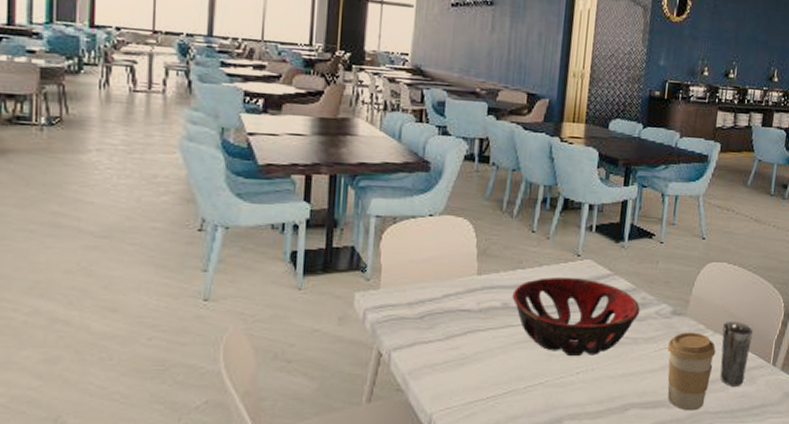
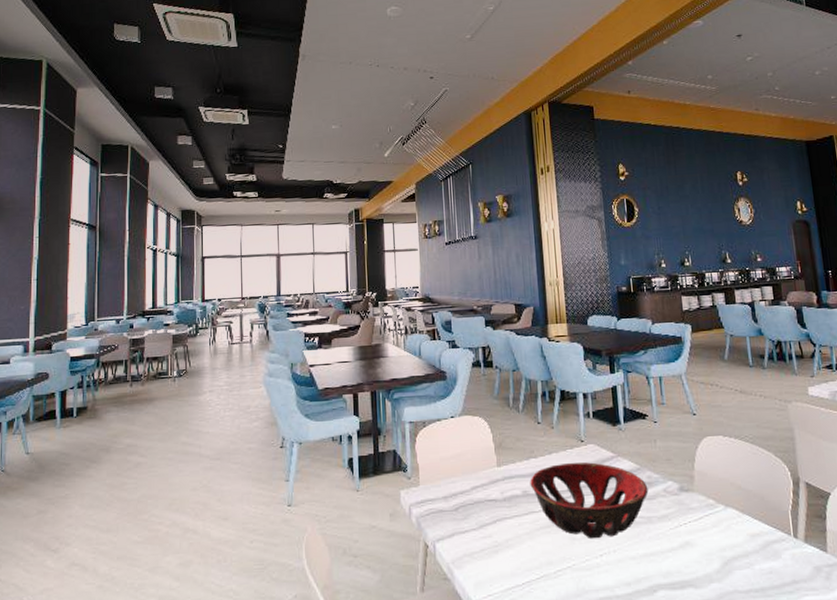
coffee cup: present [667,332,716,411] -> none [682,508,733,590]
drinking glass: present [720,321,753,386] -> none [733,493,768,562]

